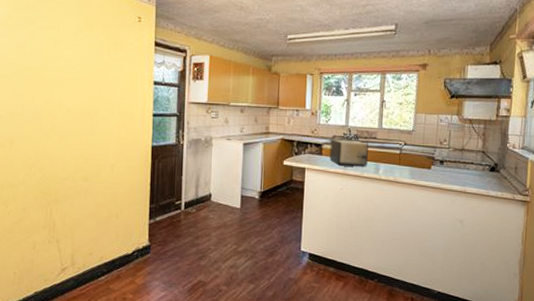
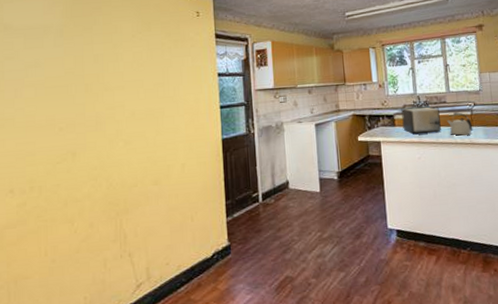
kettle: none [373,149,400,174] -> present [446,112,473,137]

